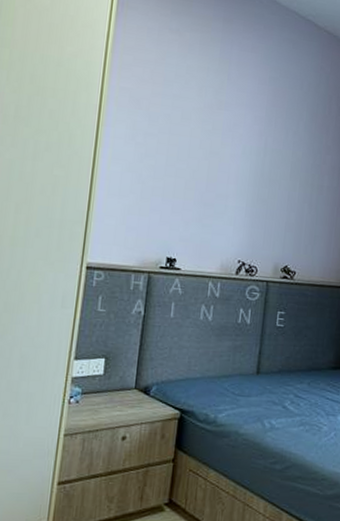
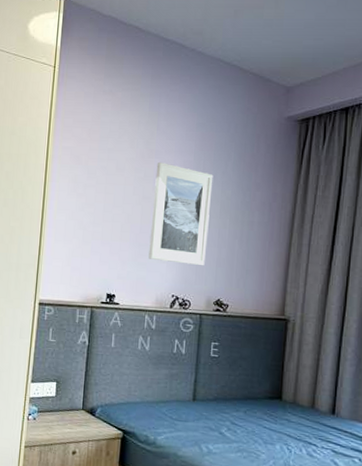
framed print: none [214,114,285,231] -> present [148,161,213,266]

